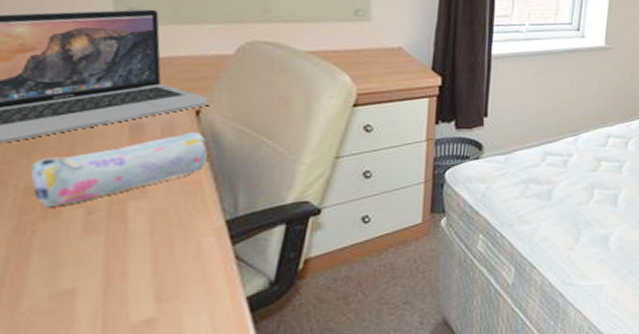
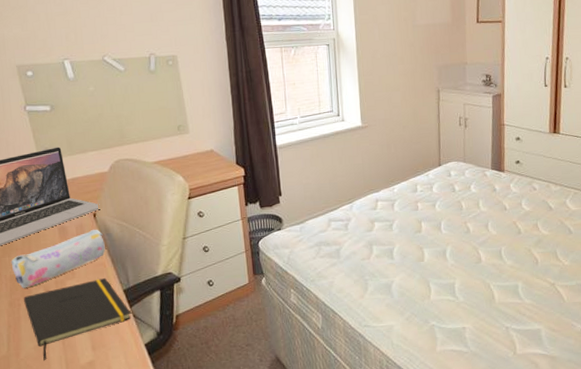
notepad: none [43,201,233,317] -> present [24,277,131,361]

